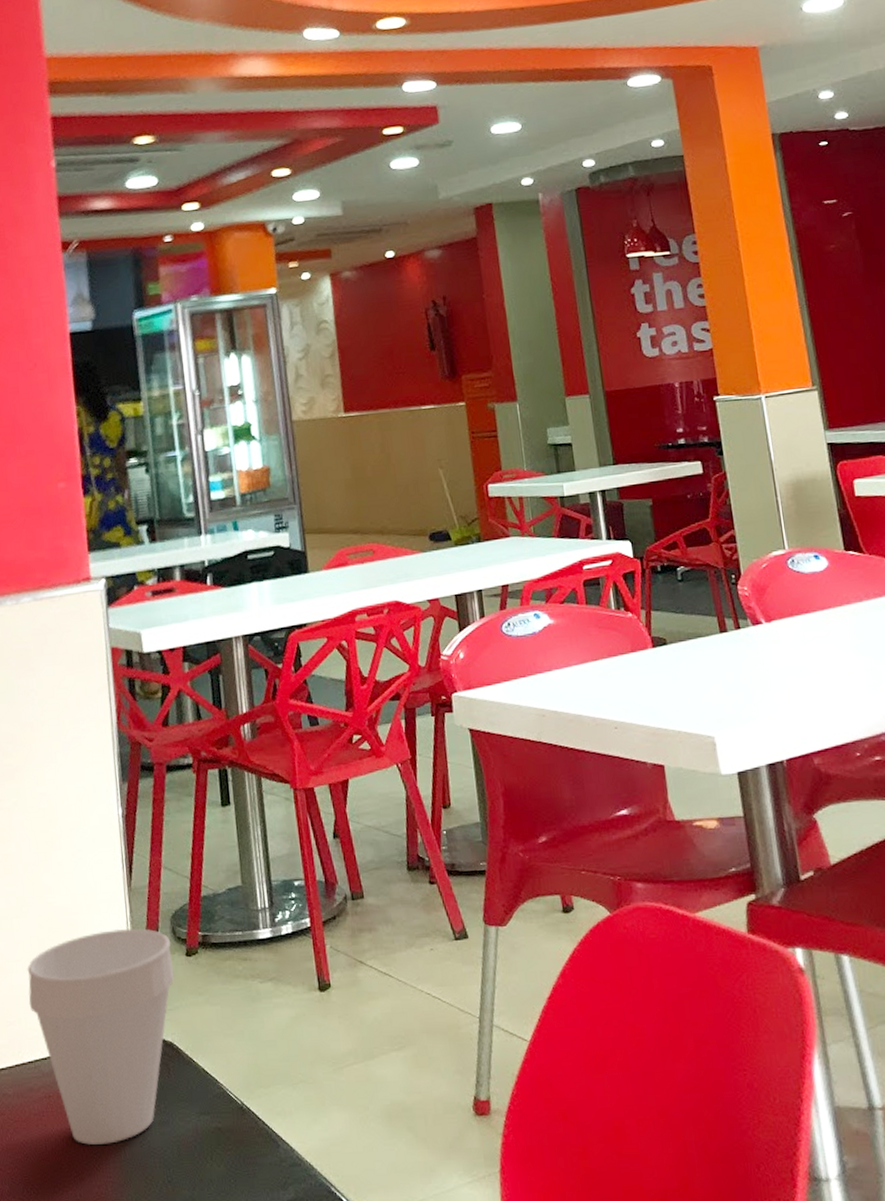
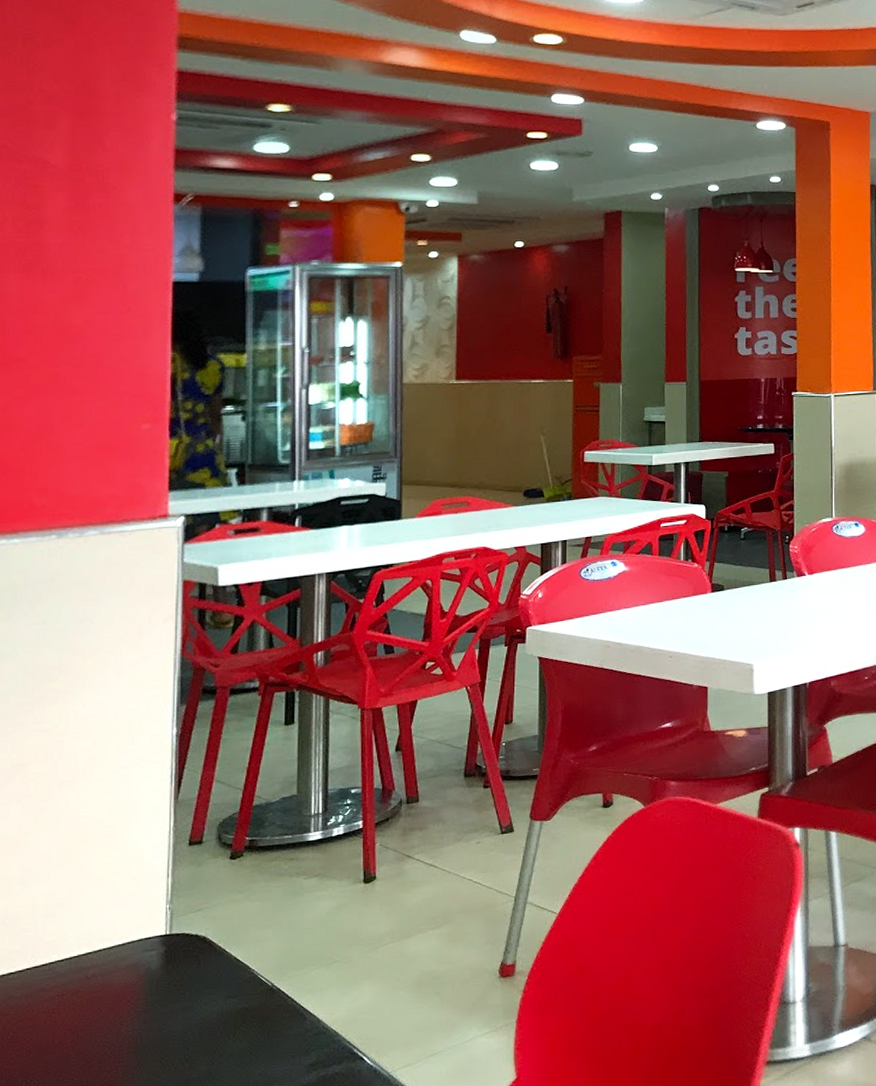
cup: present [27,928,175,1145] -> none [49,836,216,1035]

